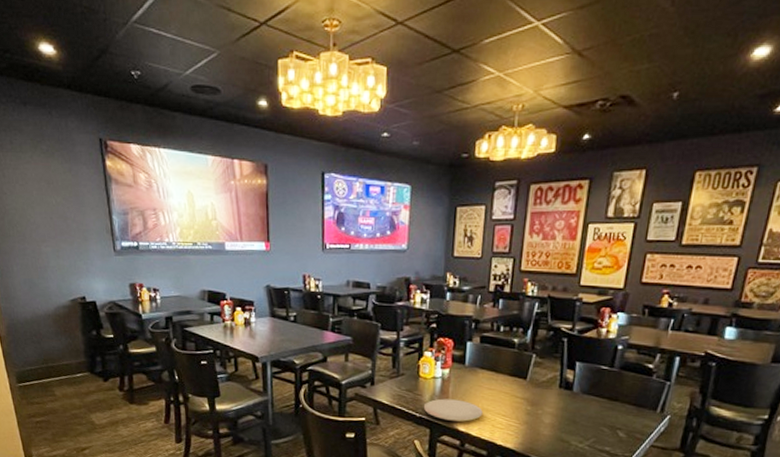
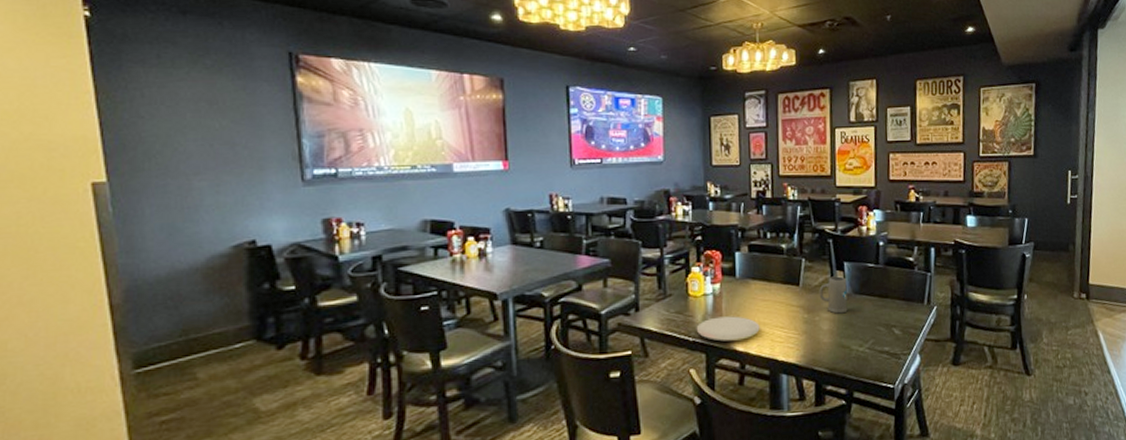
beer mug: none [545,374,576,411] -> present [819,276,848,314]

